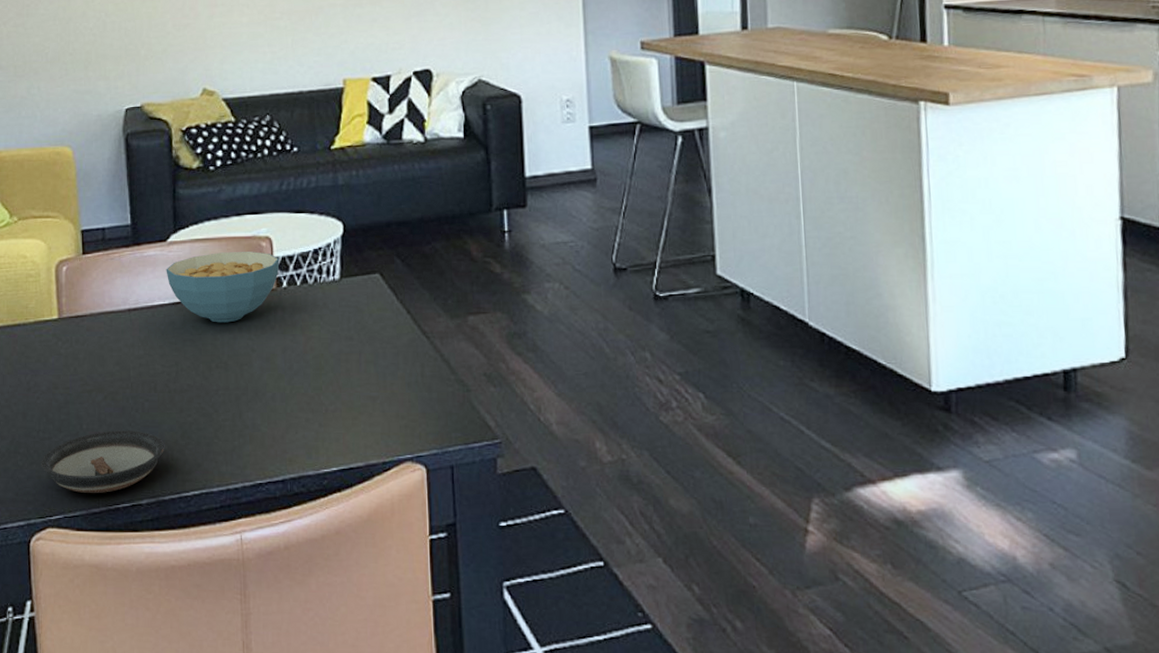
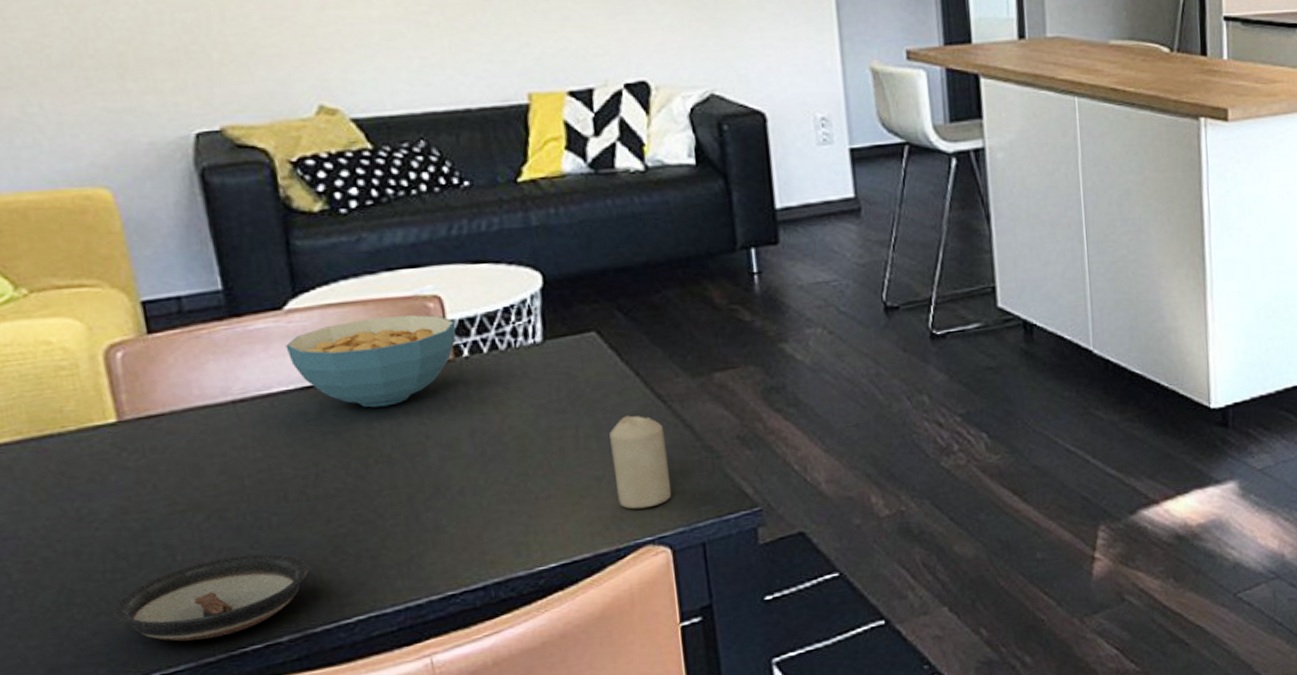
candle: none [384,347,429,429] -> present [609,415,672,510]

